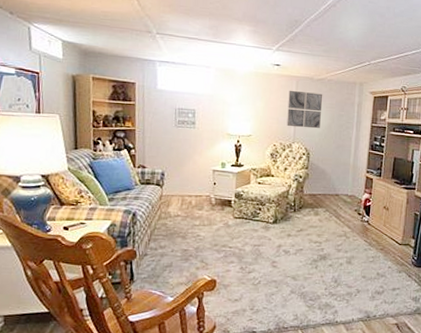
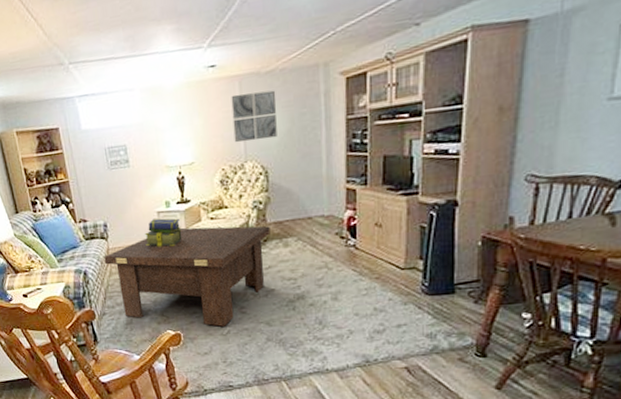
coffee table: none [155,186,306,277] -> present [104,226,270,327]
stack of books: none [198,176,232,201] -> present [145,218,182,247]

